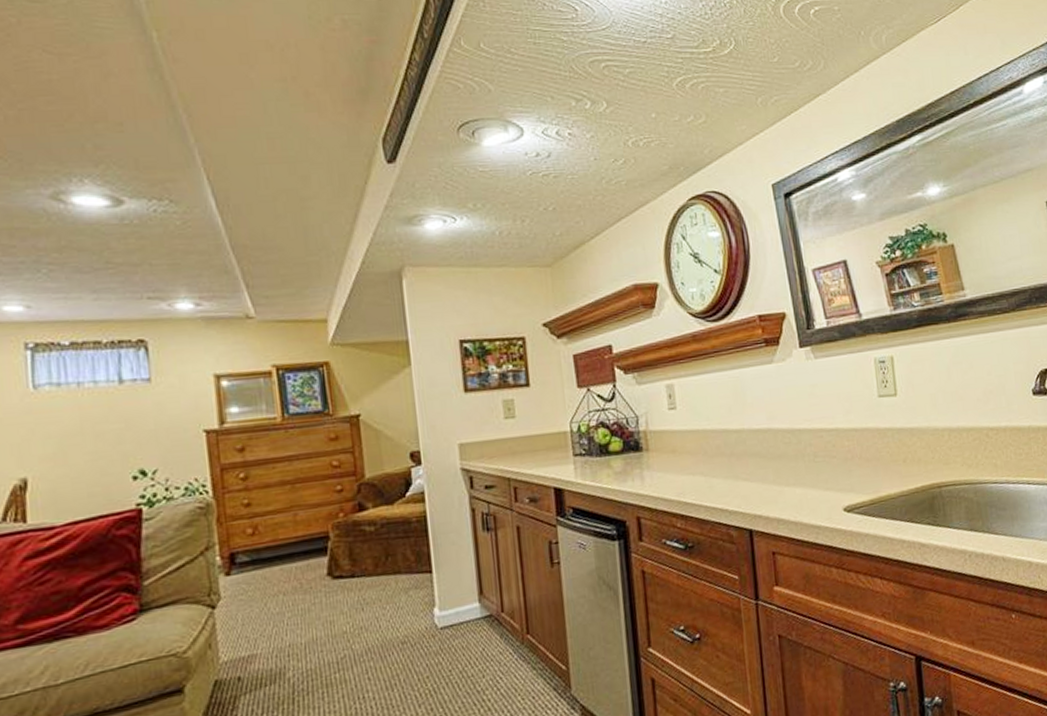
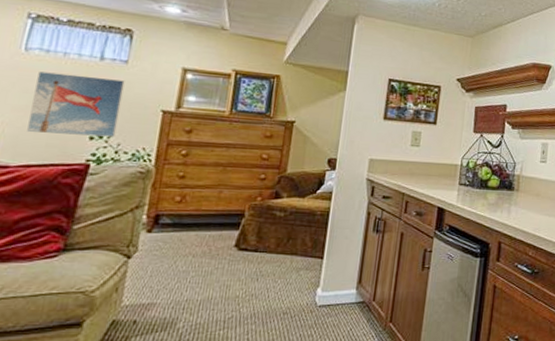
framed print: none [56,403,160,485] -> present [27,71,125,137]

